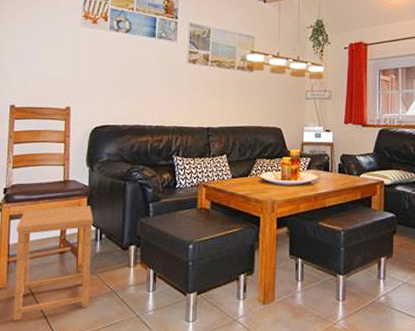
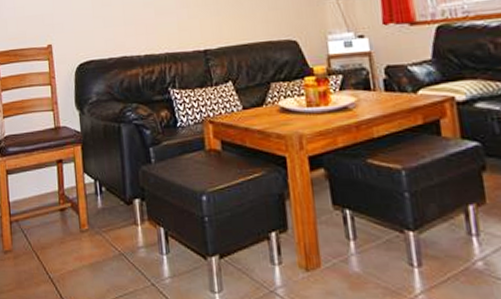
side table: present [13,206,94,321] -> none [14,154,98,288]

